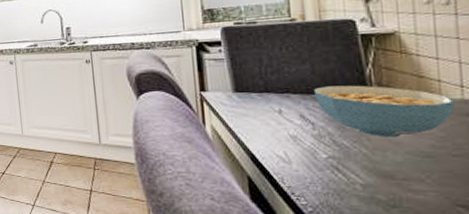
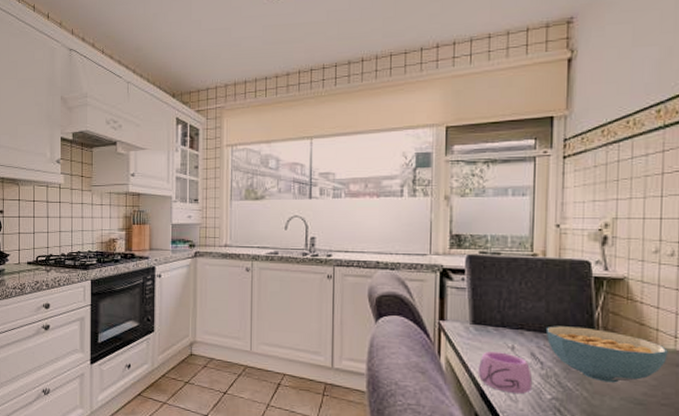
mug: none [245,116,306,156] -> present [477,351,533,395]

